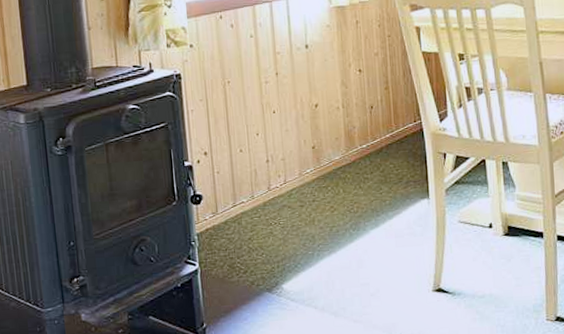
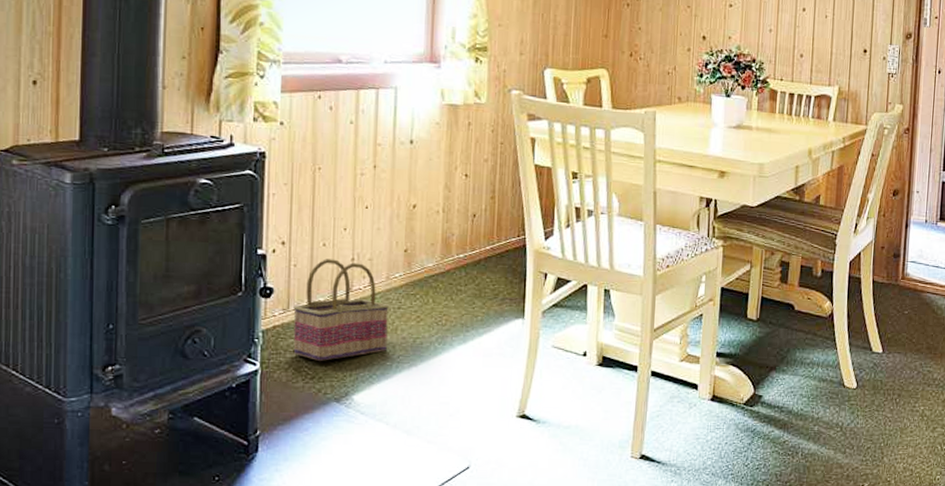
basket: none [221,162,307,256] -> present [293,259,390,361]

